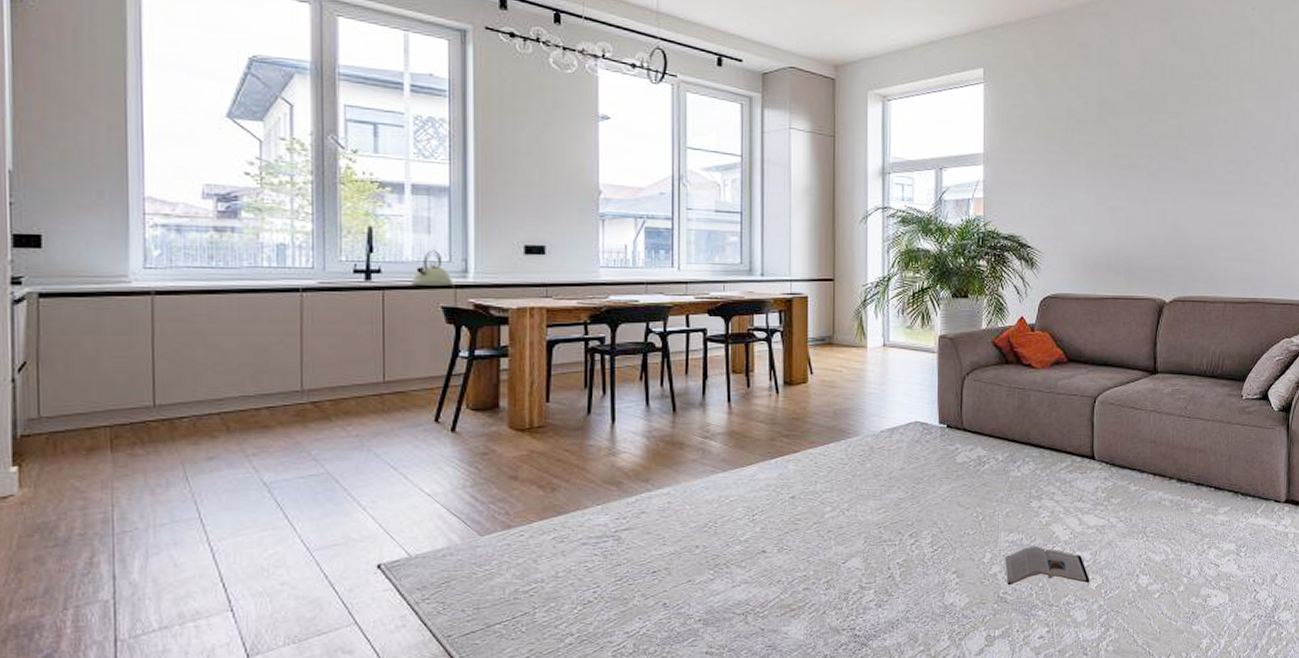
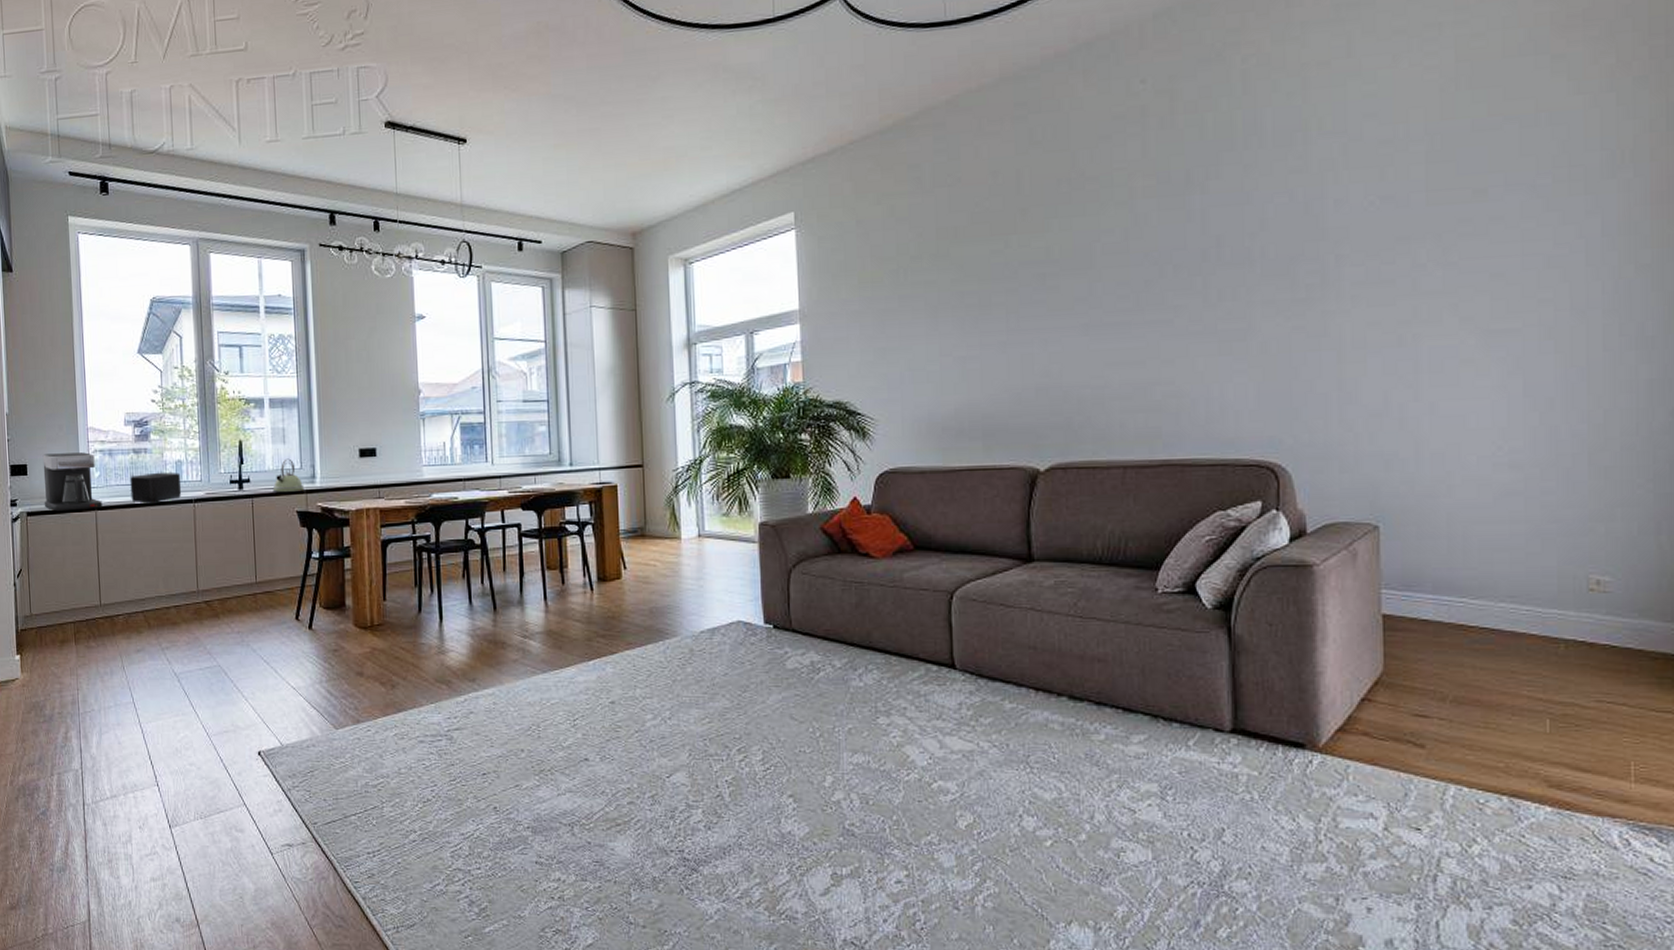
coffee maker: none [68,224,163,295] -> present [42,452,102,512]
toaster: none [207,255,284,290] -> present [130,472,182,503]
magazine: present [1005,546,1090,586] -> none [849,772,958,820]

